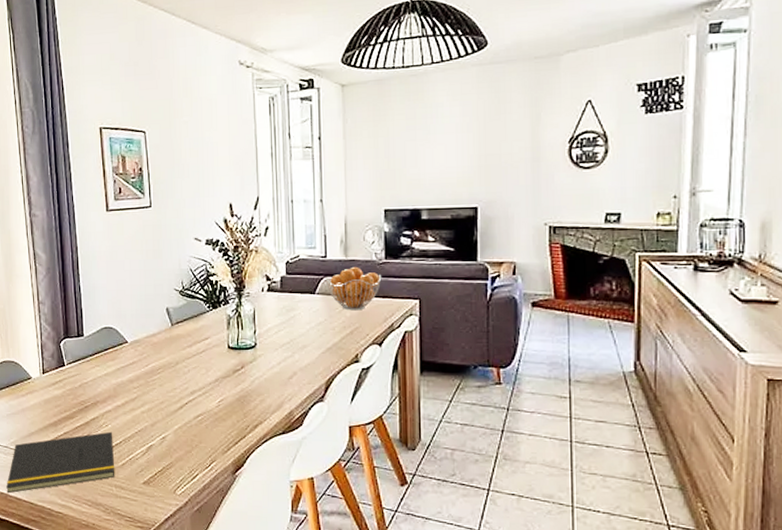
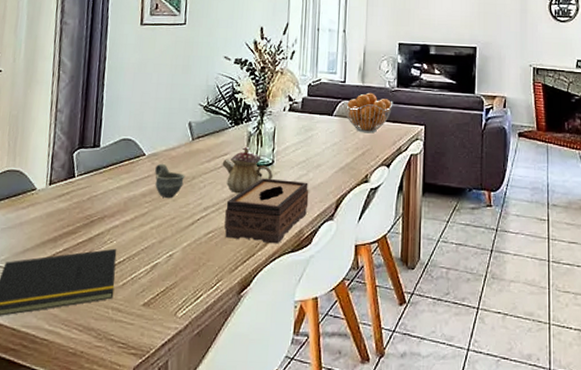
cup: none [139,350,169,383] -> present [155,163,186,198]
teapot: none [204,330,256,377] -> present [222,146,273,194]
tissue box: none [212,361,296,426] -> present [224,178,309,244]

